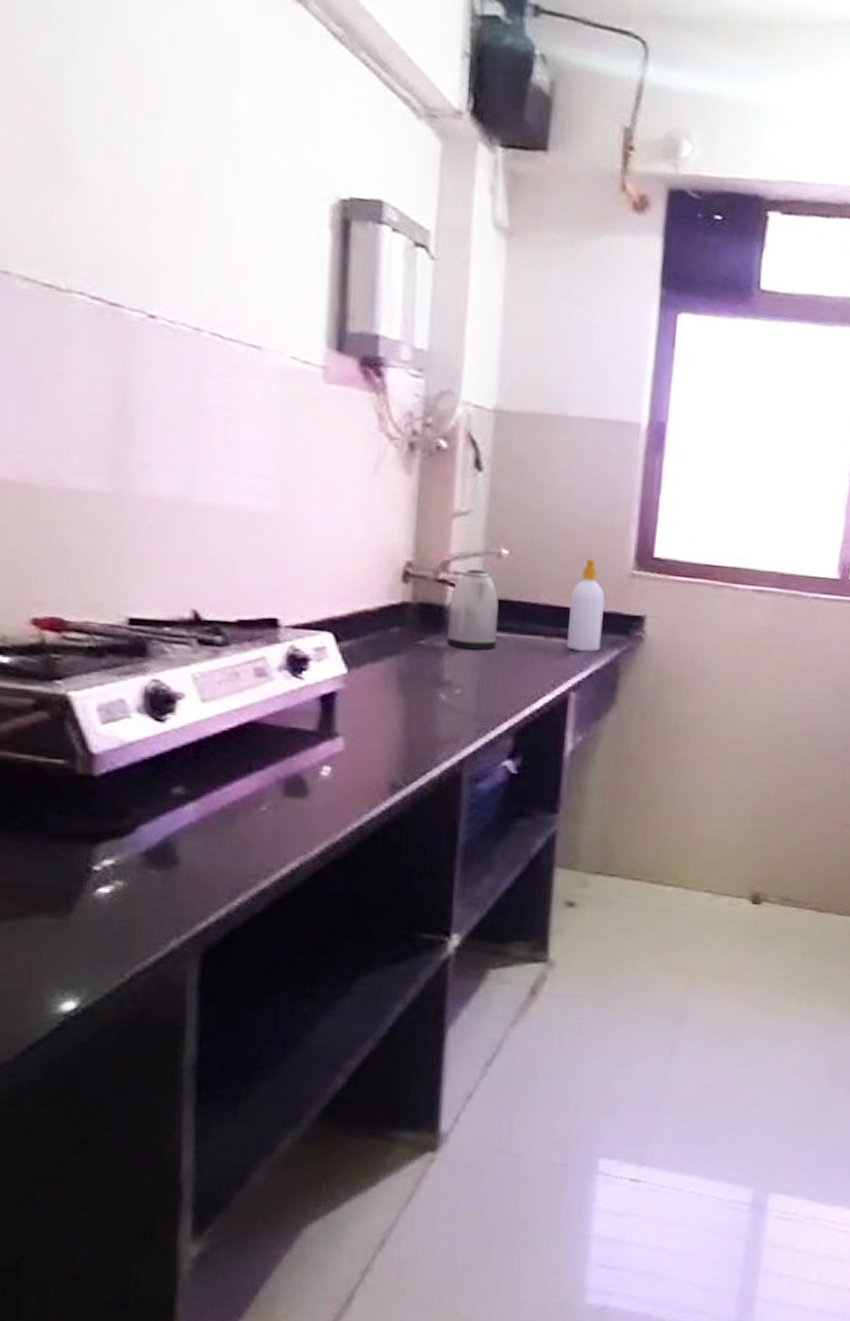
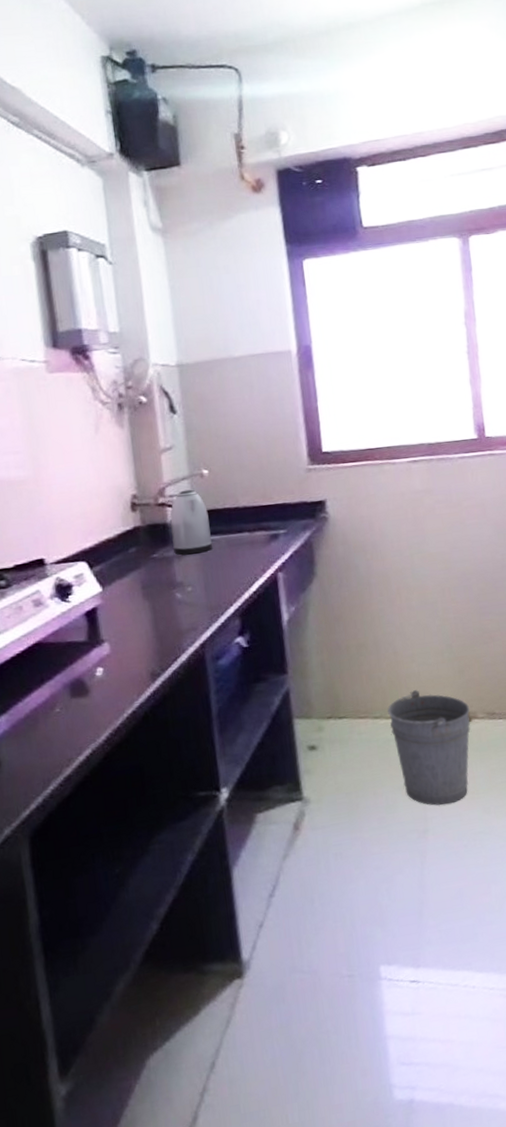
soap bottle: present [567,559,605,652] -> none [262,463,295,539]
bucket: none [666,858,763,993] -> present [386,690,471,806]

